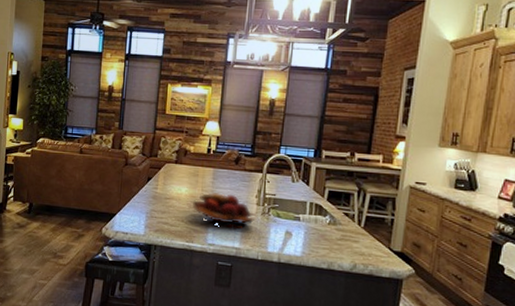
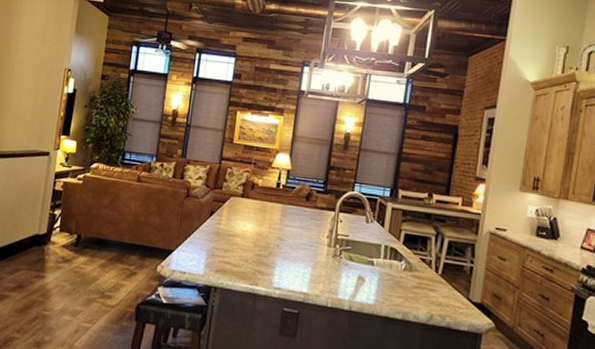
fruit basket: present [193,192,256,229] -> none [258,230,327,272]

